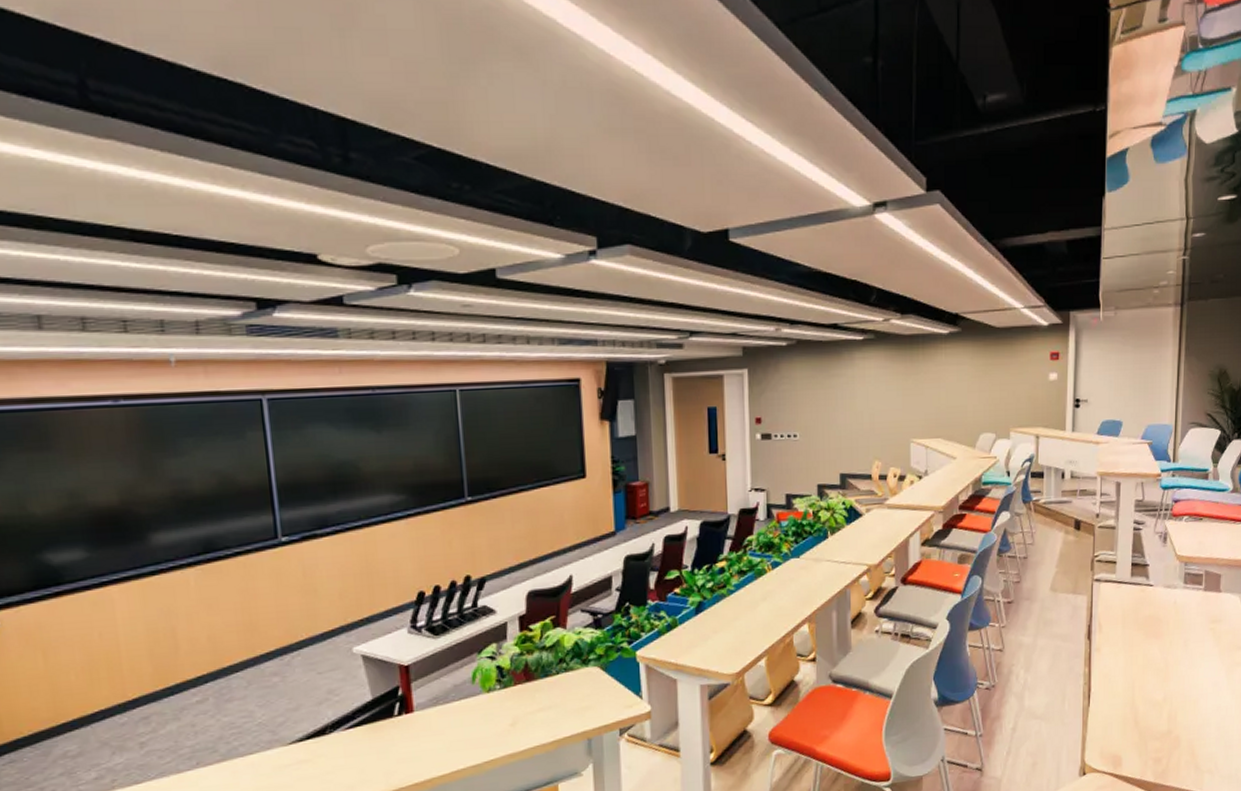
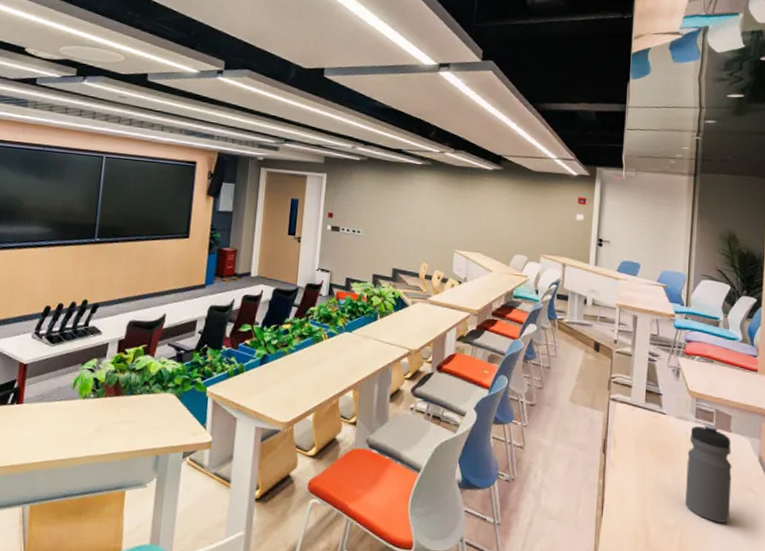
water bottle: none [1174,587,1222,688] -> present [685,423,732,523]

